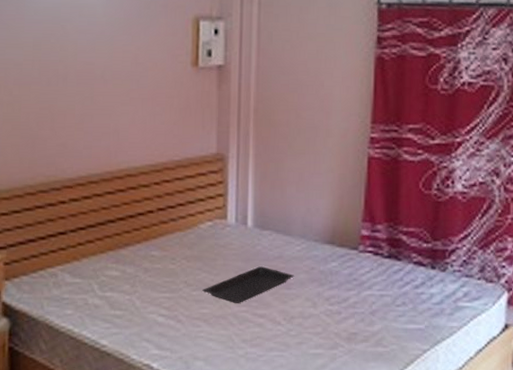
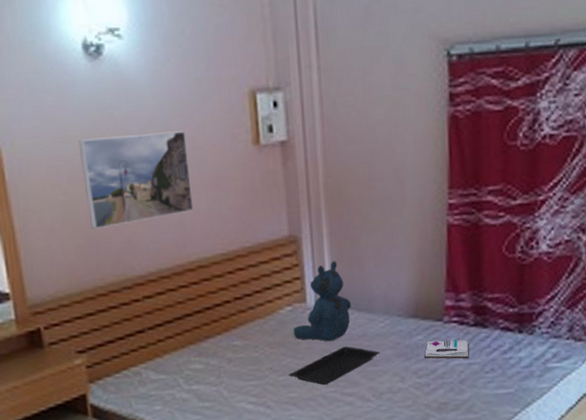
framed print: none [29,46,130,131] -> present [78,131,194,230]
teddy bear: none [210,181,271,259] -> present [292,261,352,341]
book: none [338,269,382,289] -> present [424,339,469,359]

